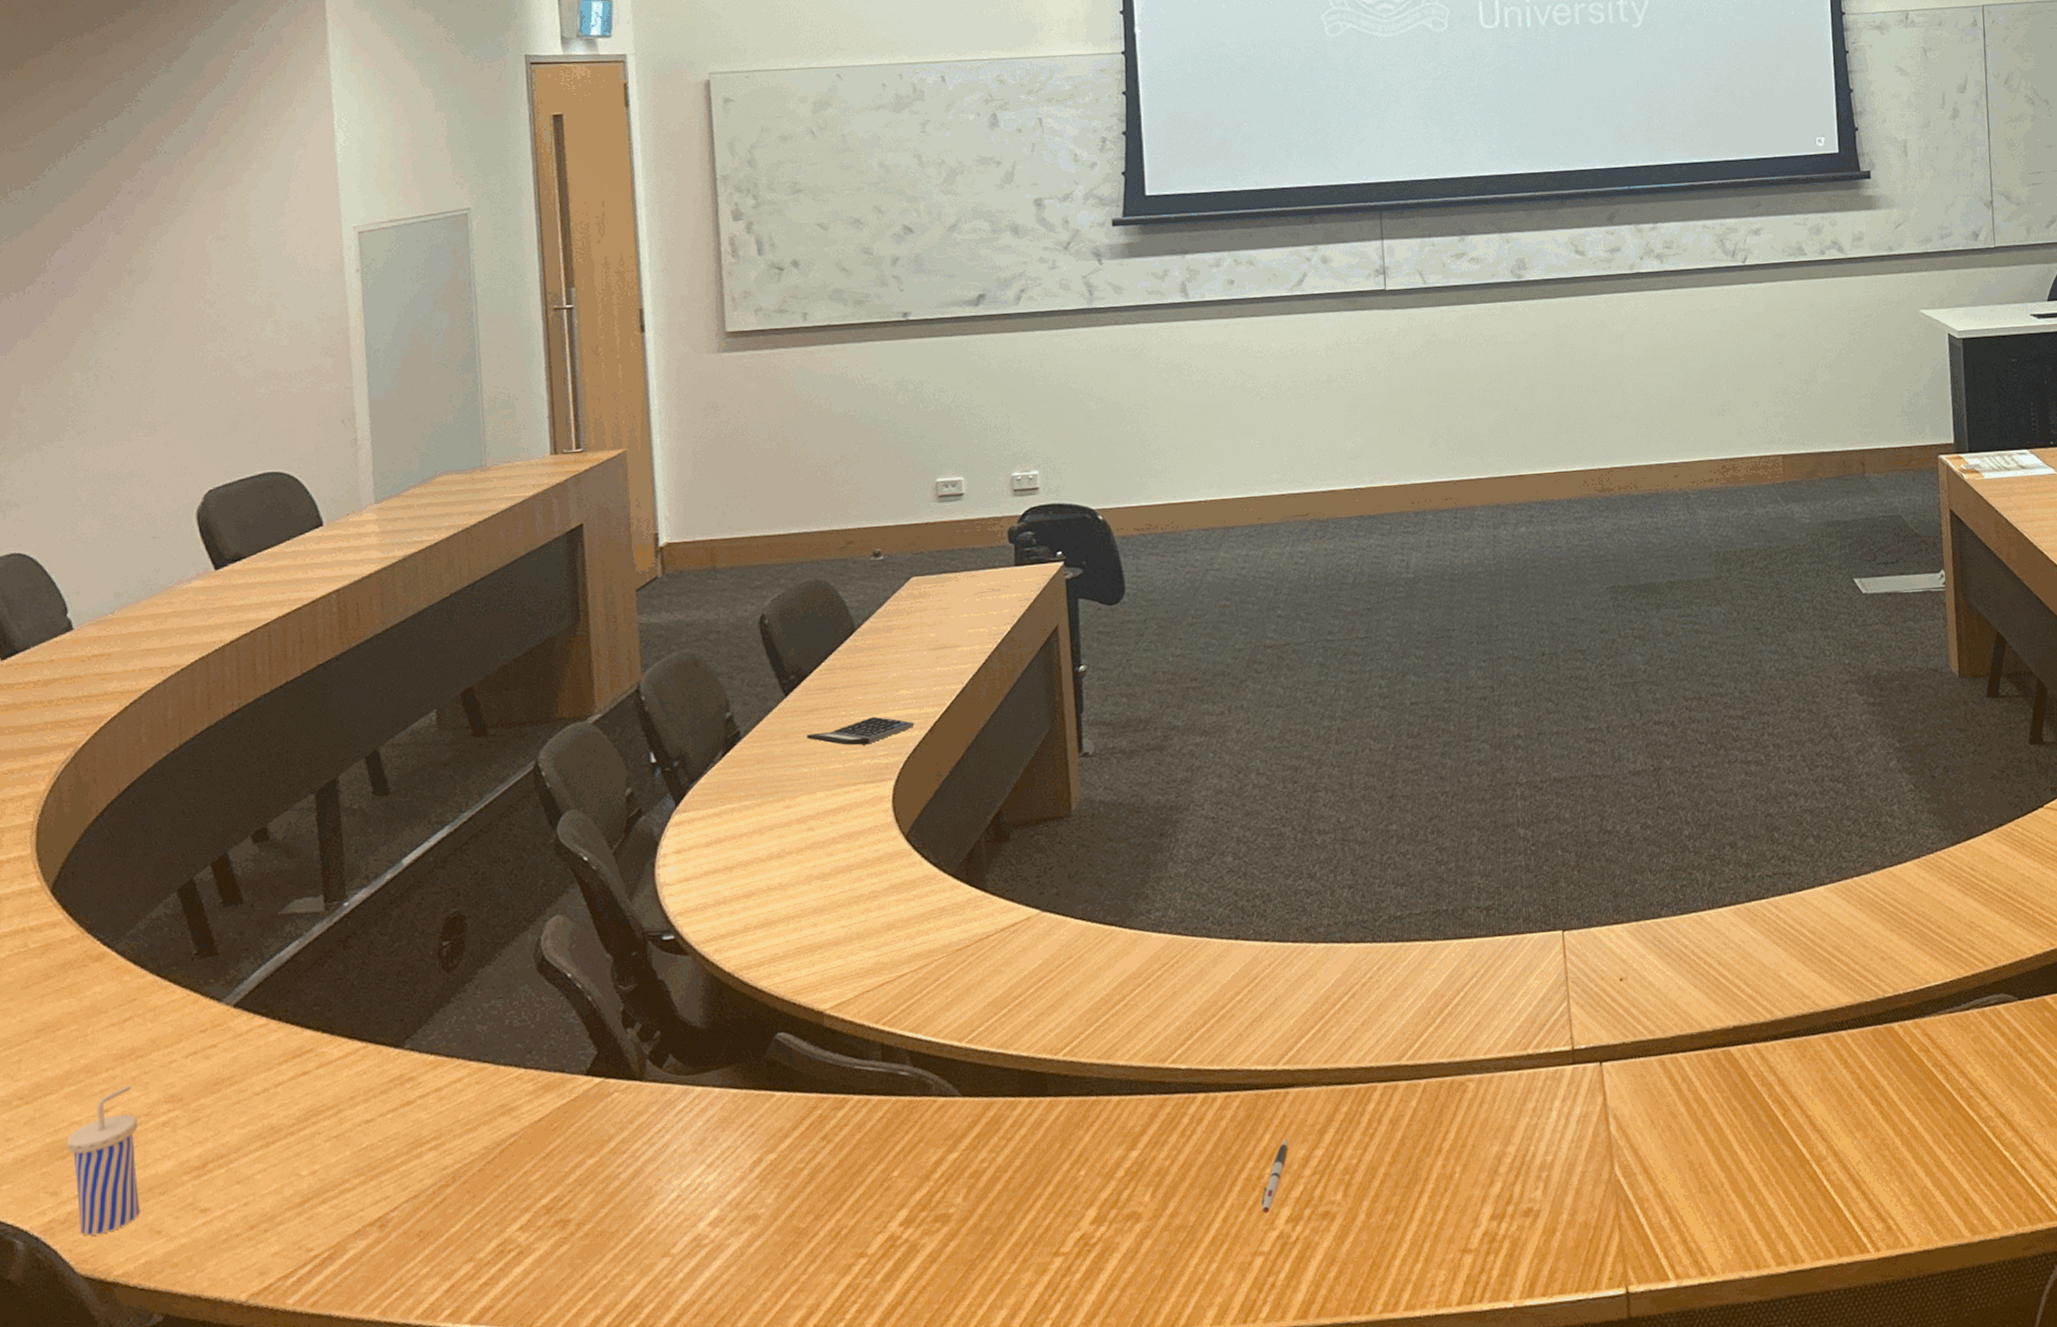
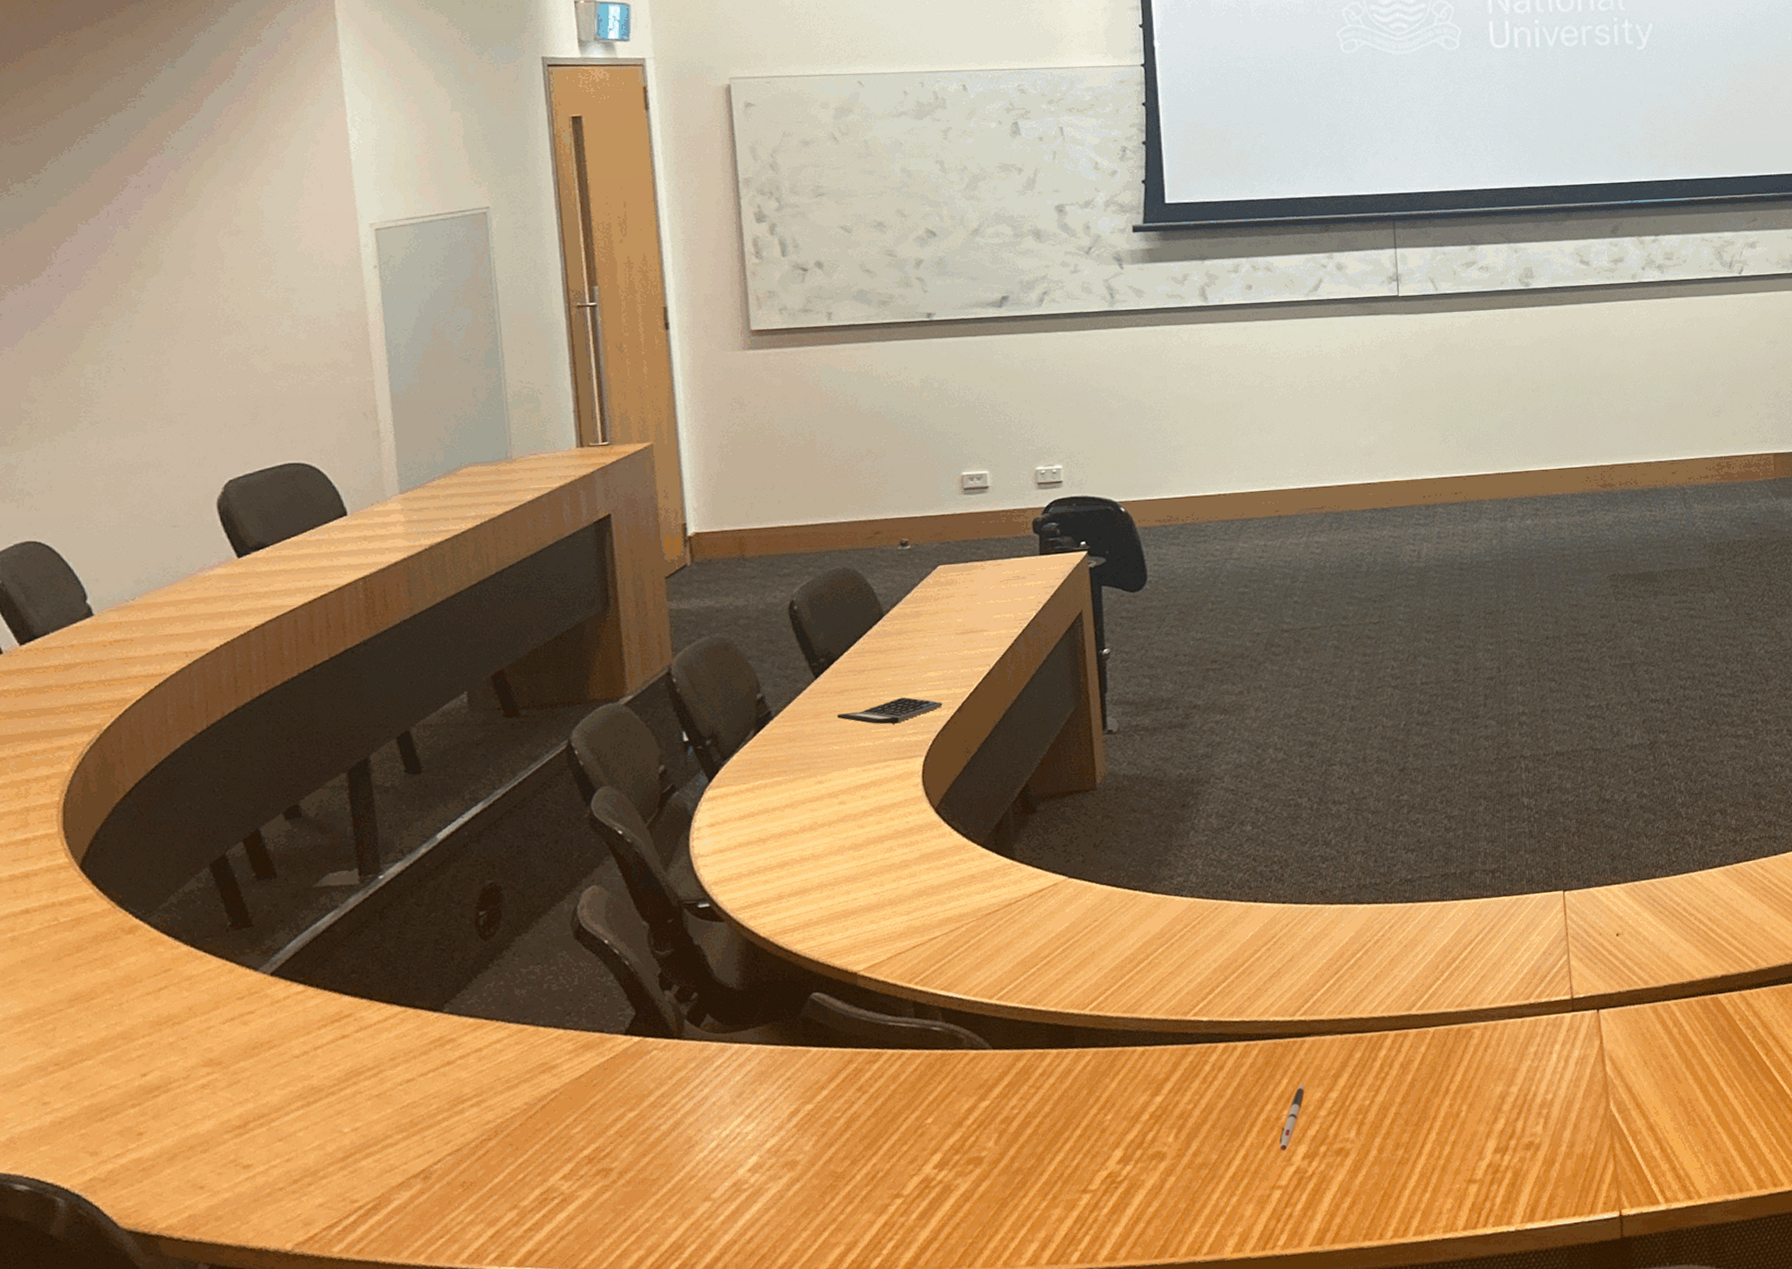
beverage cup: present [67,1085,140,1236] -> none [105,1050,182,1193]

